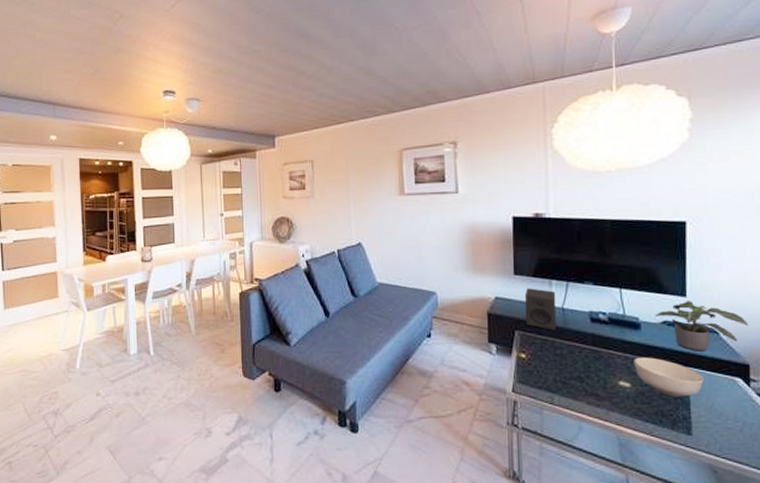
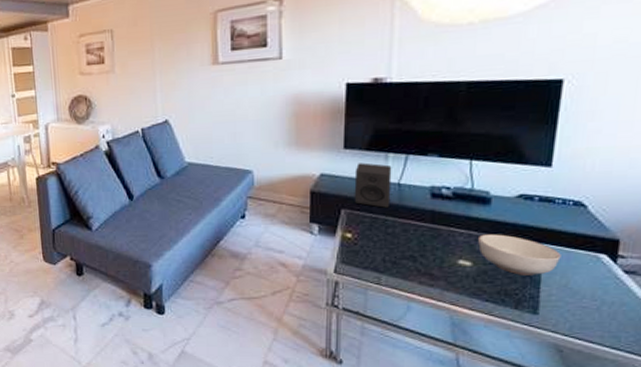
potted plant: present [654,301,748,352] -> none [509,171,625,227]

